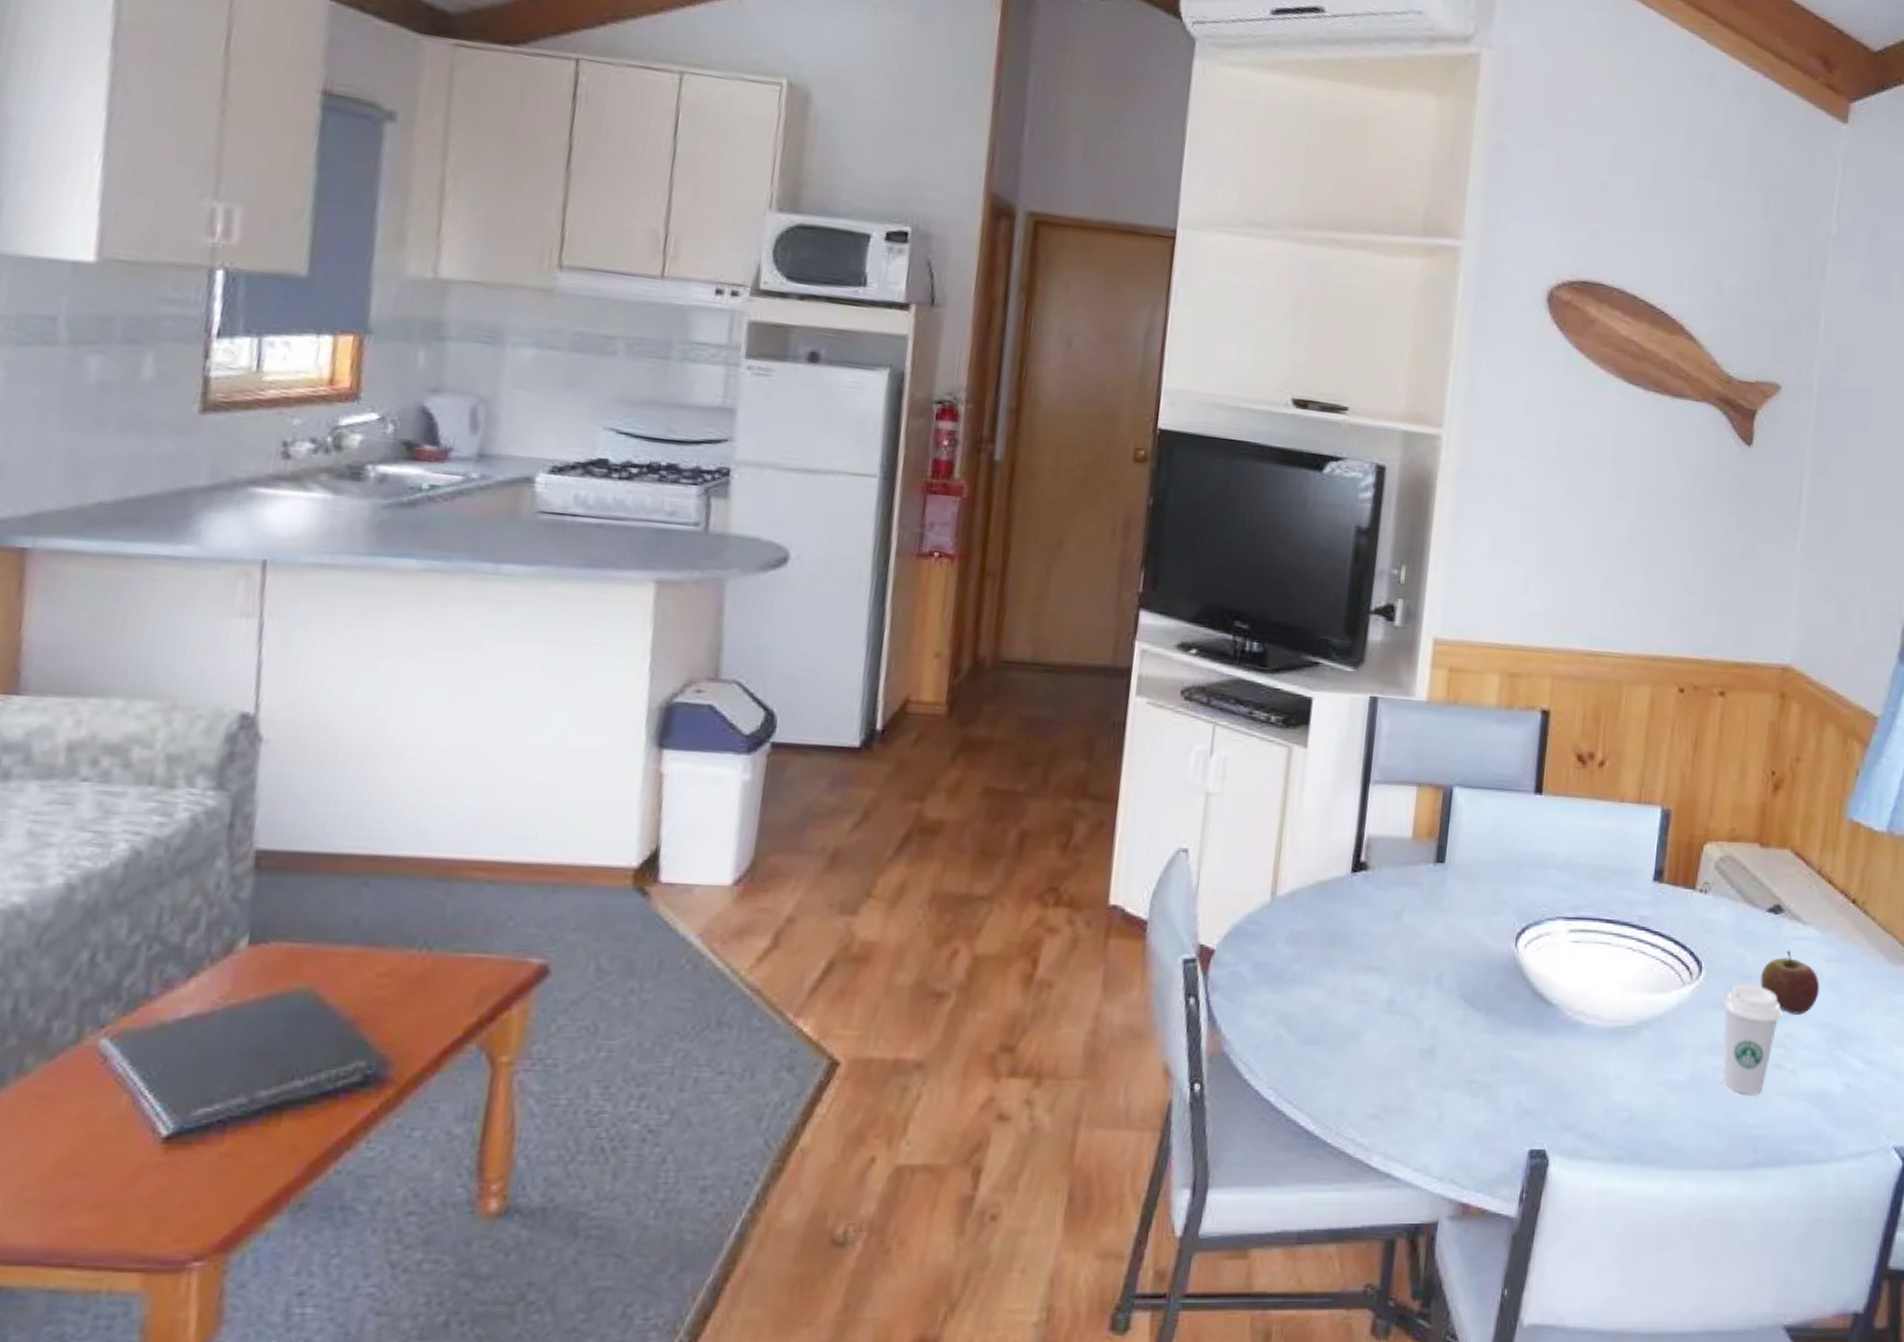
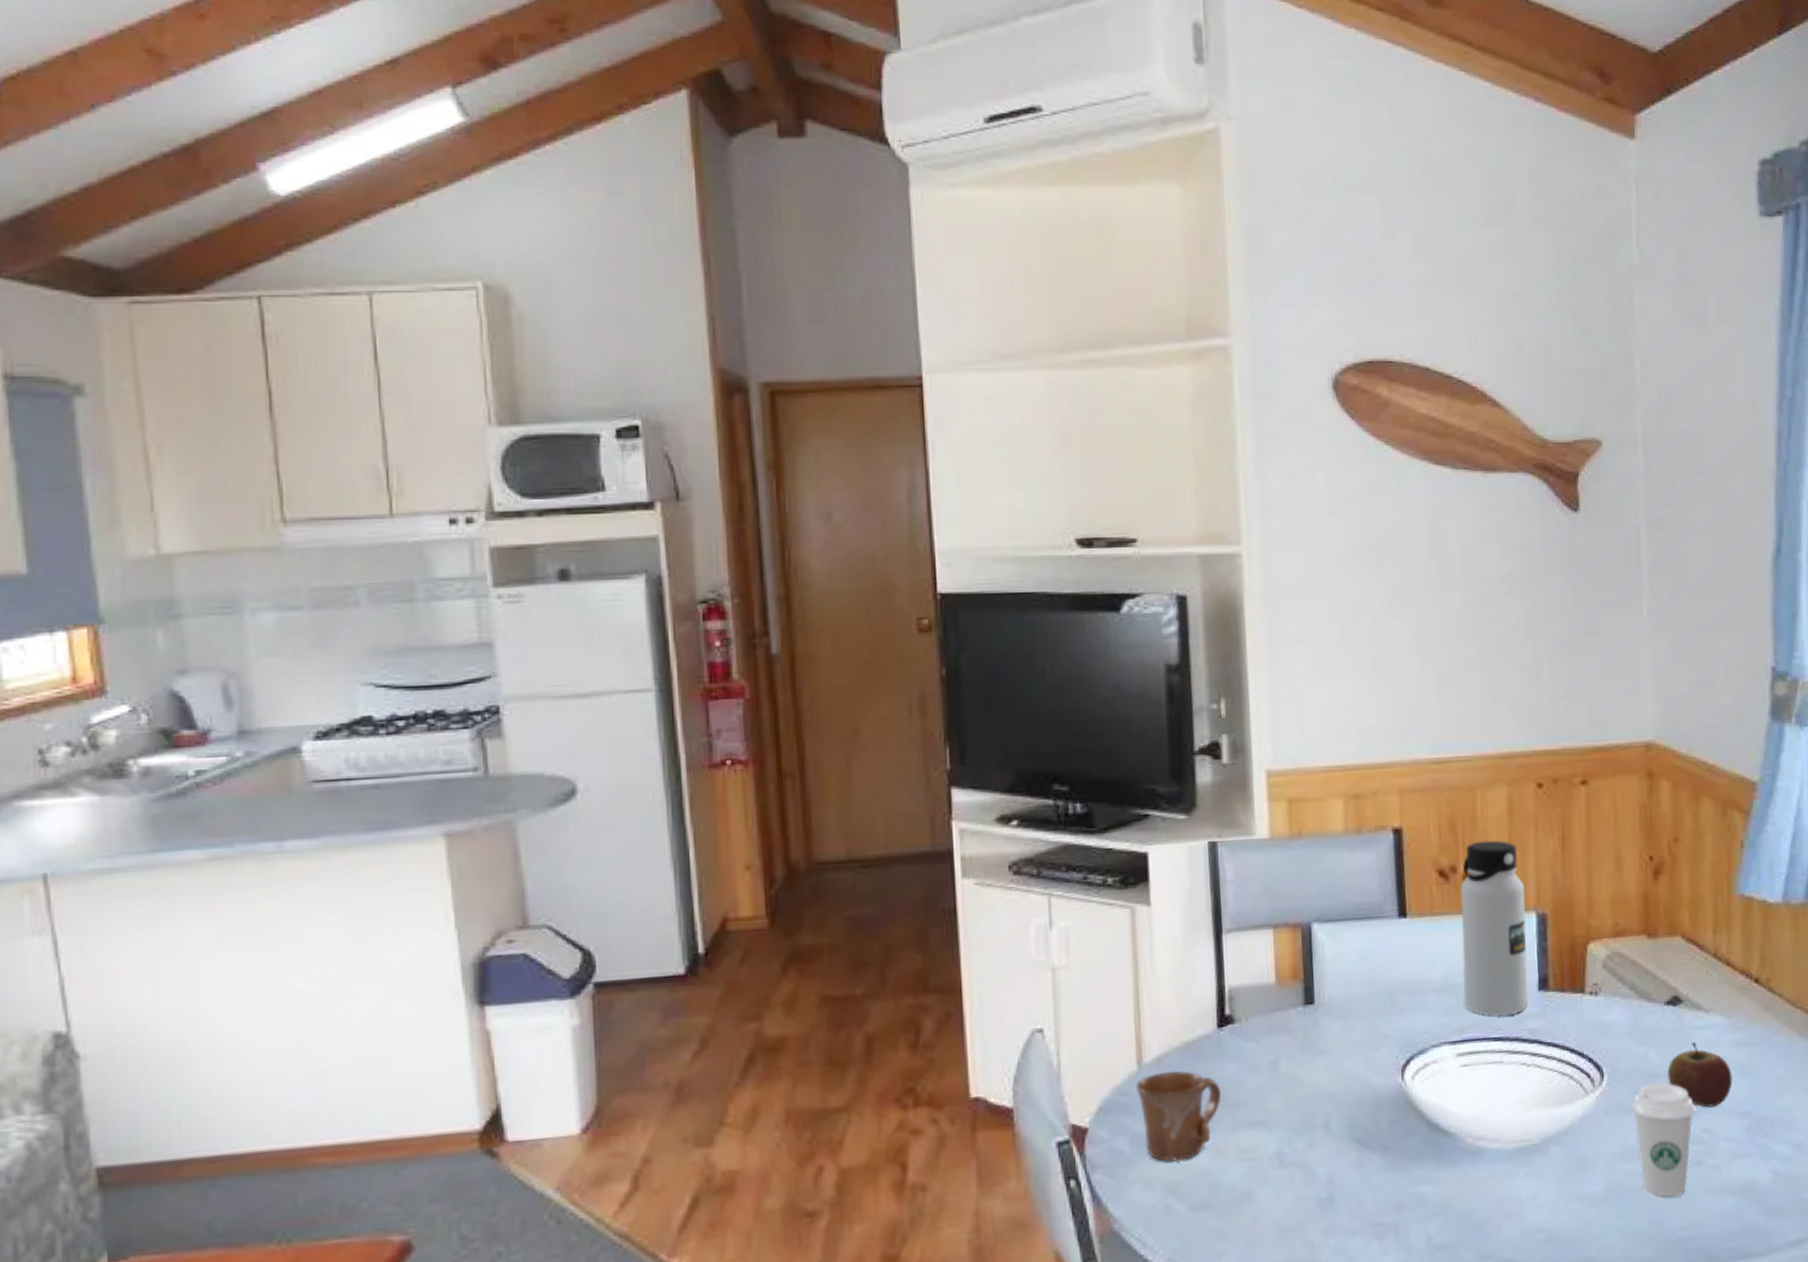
mug: none [1266,906,1345,994] -> present [1136,1071,1221,1162]
water bottle: none [1584,733,1655,900] -> present [1460,840,1528,1016]

